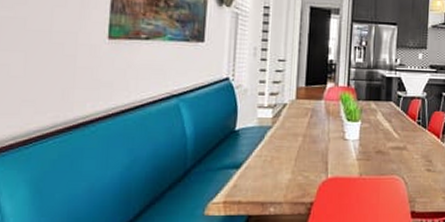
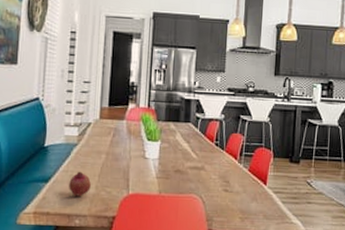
fruit: none [262,155,287,182] -> present [69,171,91,196]

